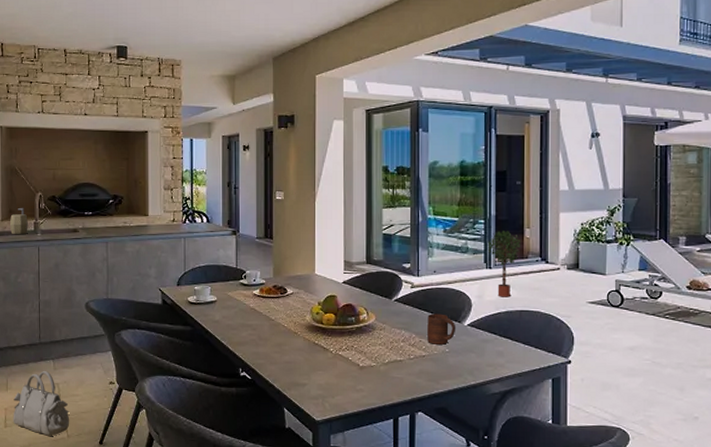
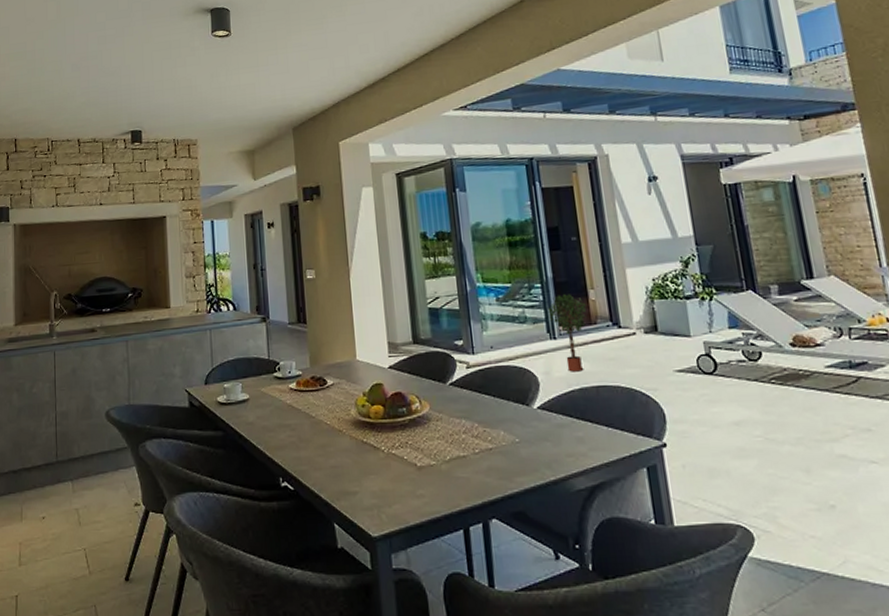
soap dispenser: present [9,207,28,235] -> none [23,309,43,340]
shoulder bag: present [13,370,70,436] -> none [28,494,92,574]
cup: present [427,313,456,345] -> none [489,396,525,434]

